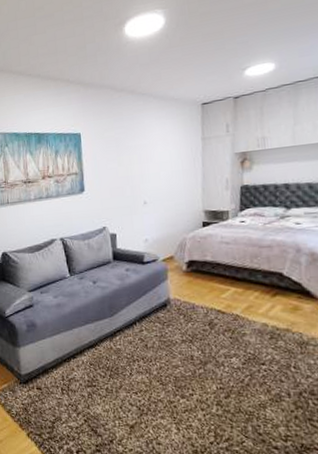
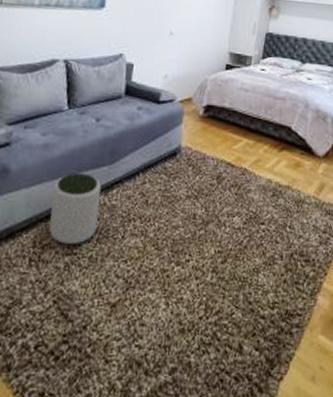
plant pot: none [69,324,108,378] -> present [49,173,102,244]

